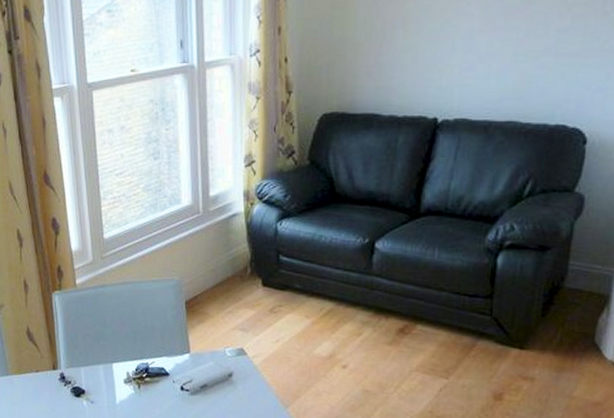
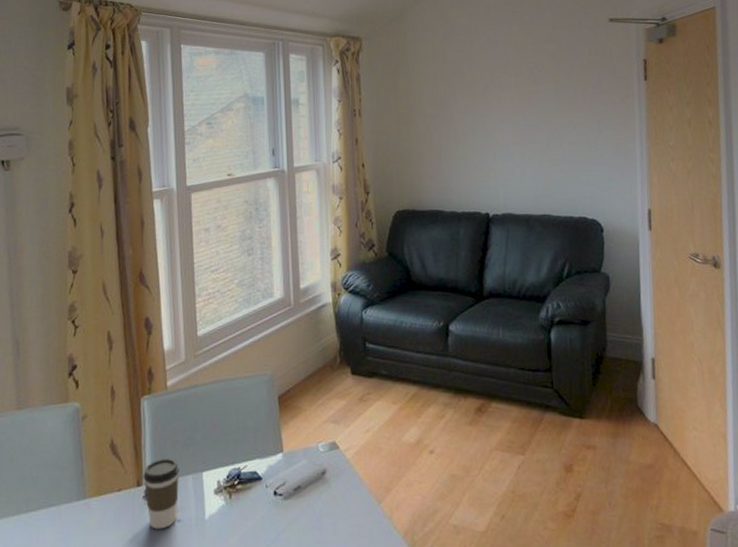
coffee cup: none [58,348,91,408] -> present [143,458,180,530]

